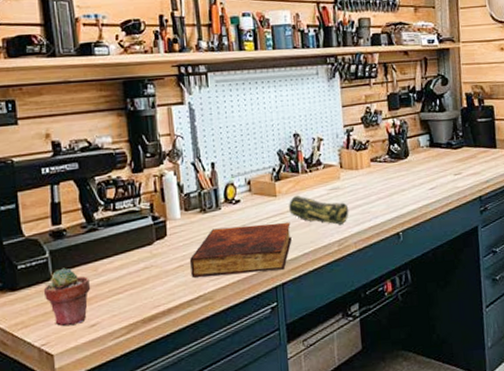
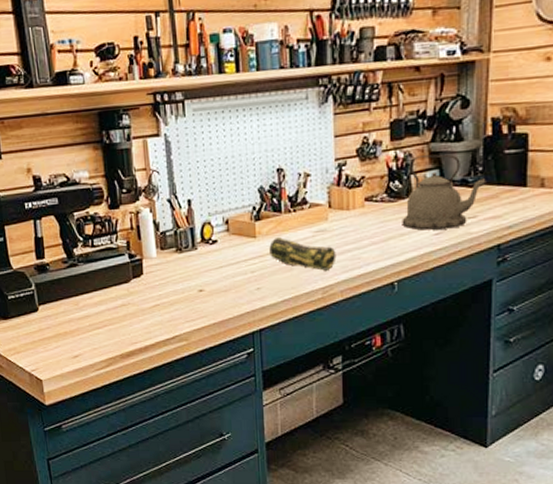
potted succulent: present [43,267,91,326] -> none [31,300,73,355]
book: present [190,222,292,278] -> none [166,265,271,318]
kettle: none [402,122,466,186] -> present [402,154,486,230]

